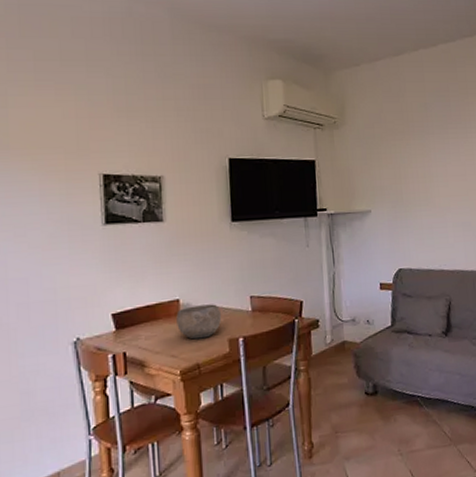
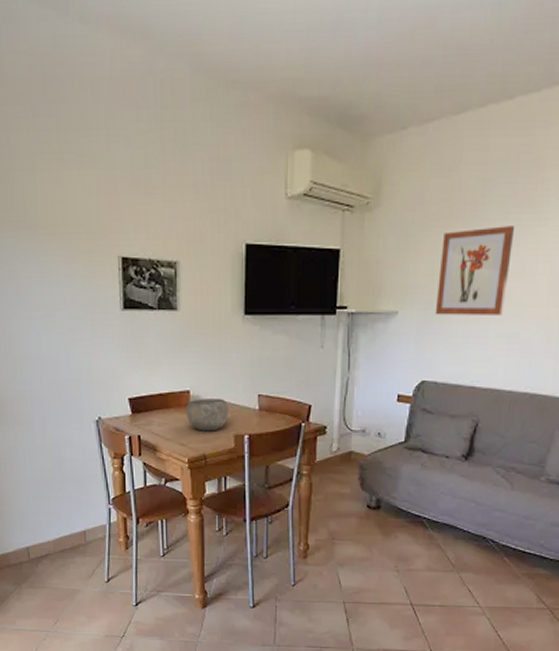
wall art: none [399,138,456,212] -> present [435,226,515,315]

